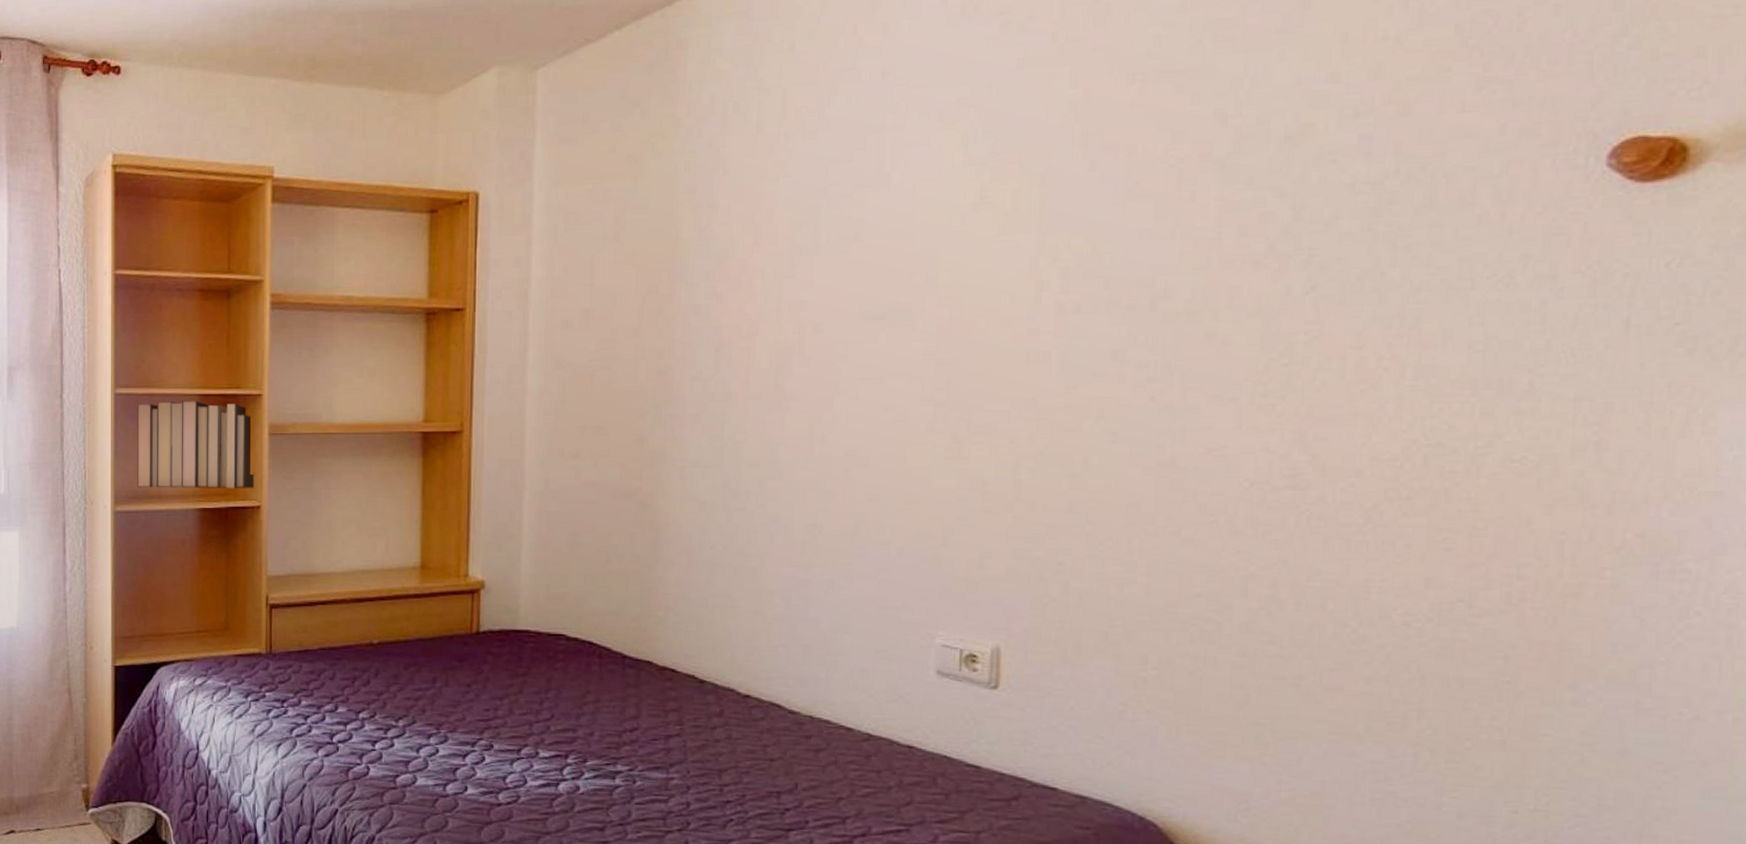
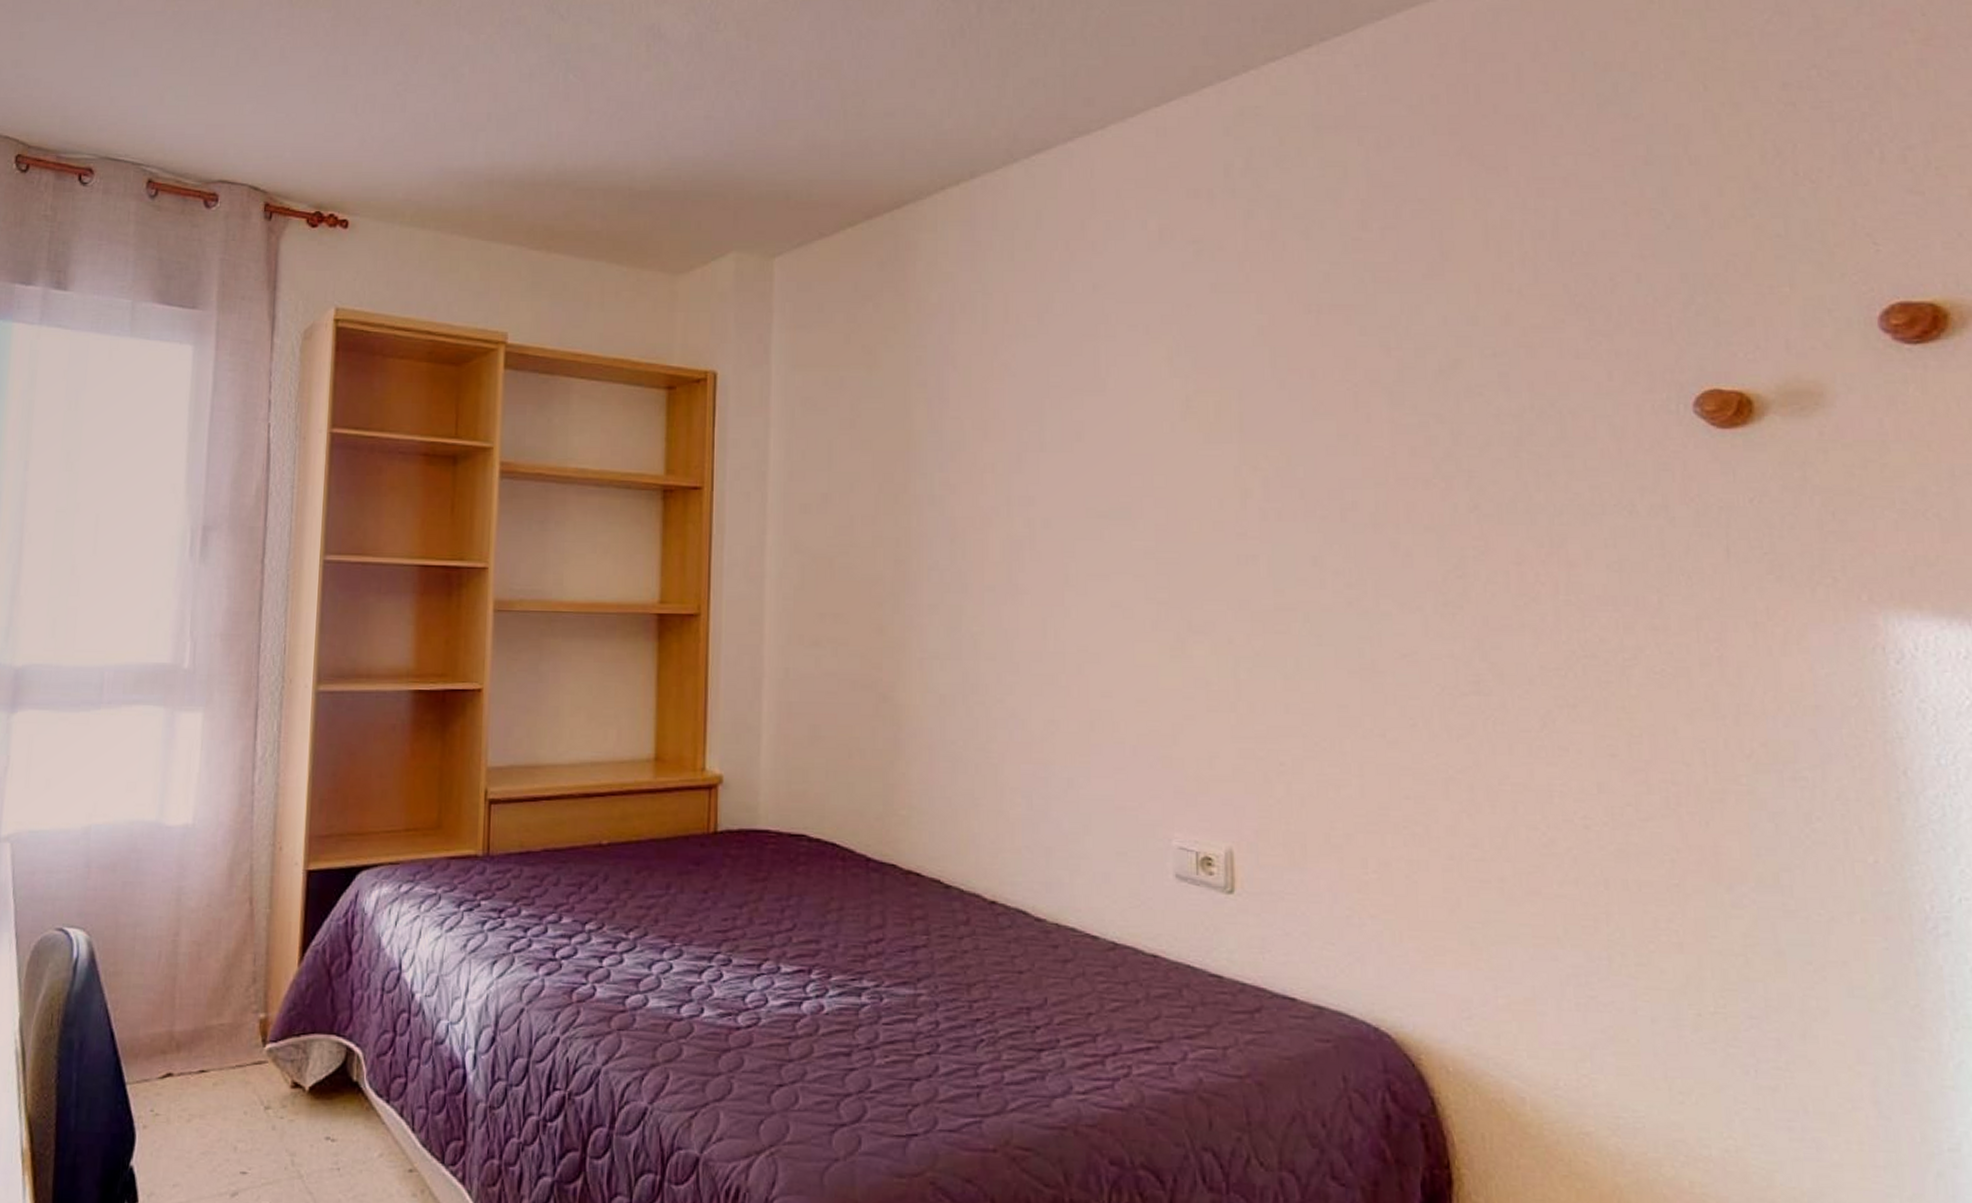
books: present [137,401,255,488] -> none [344,571,477,669]

